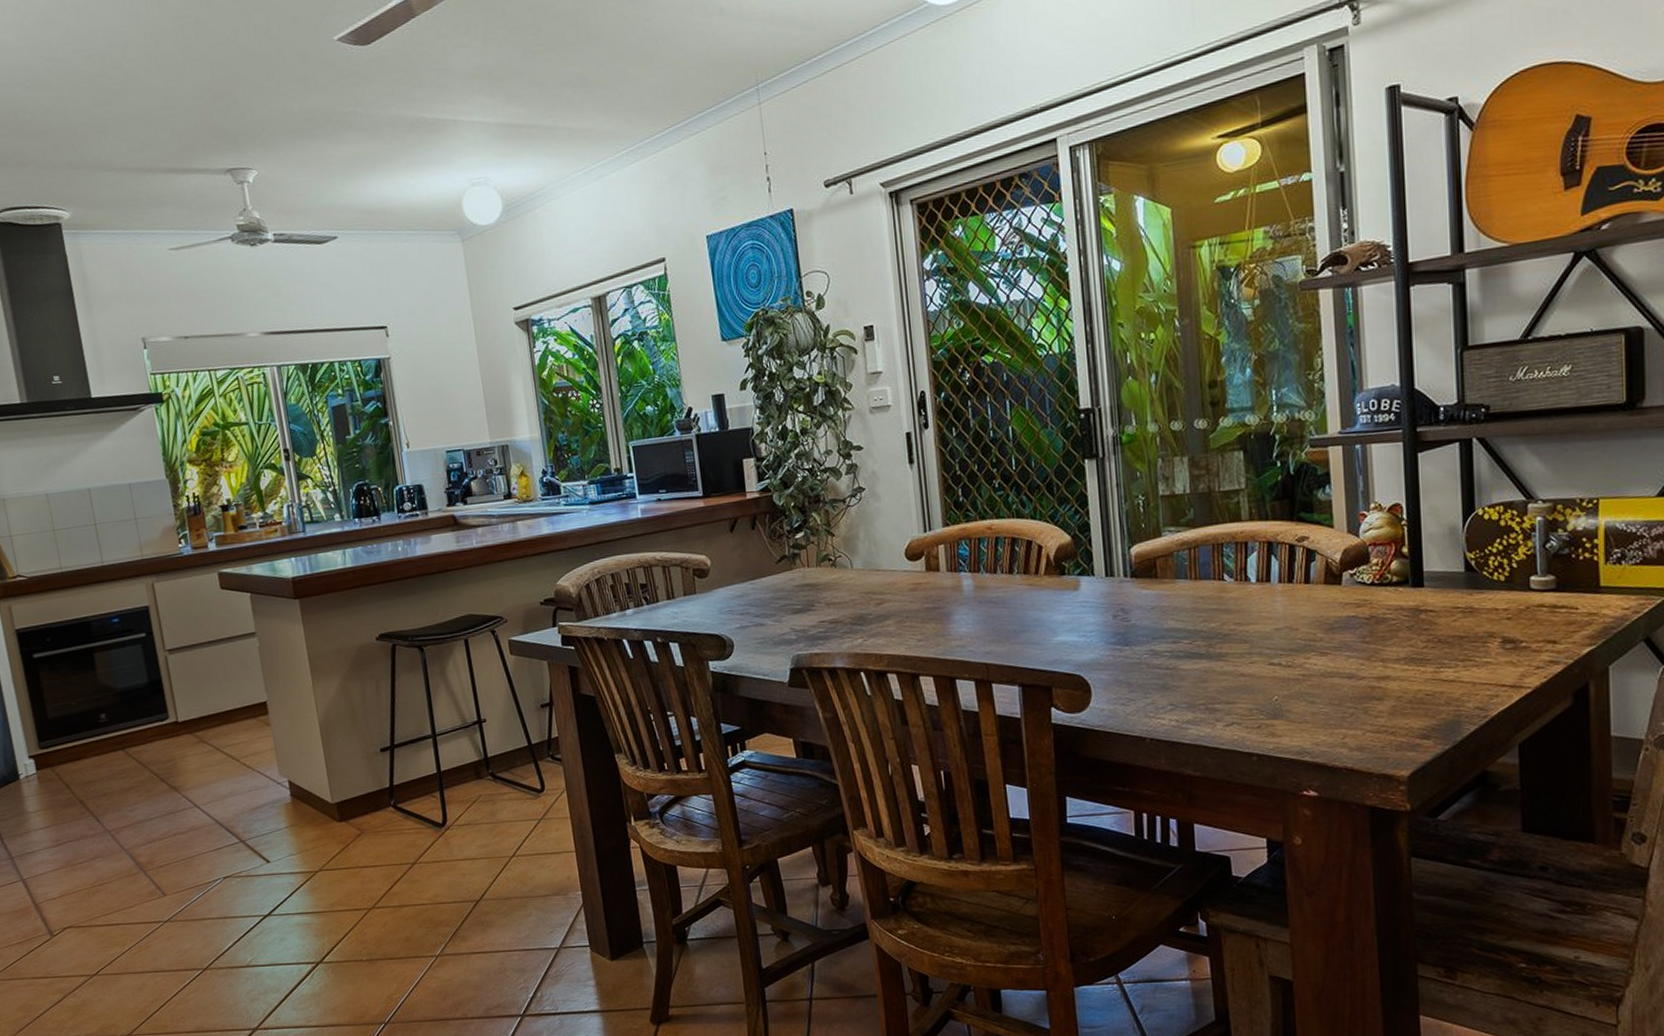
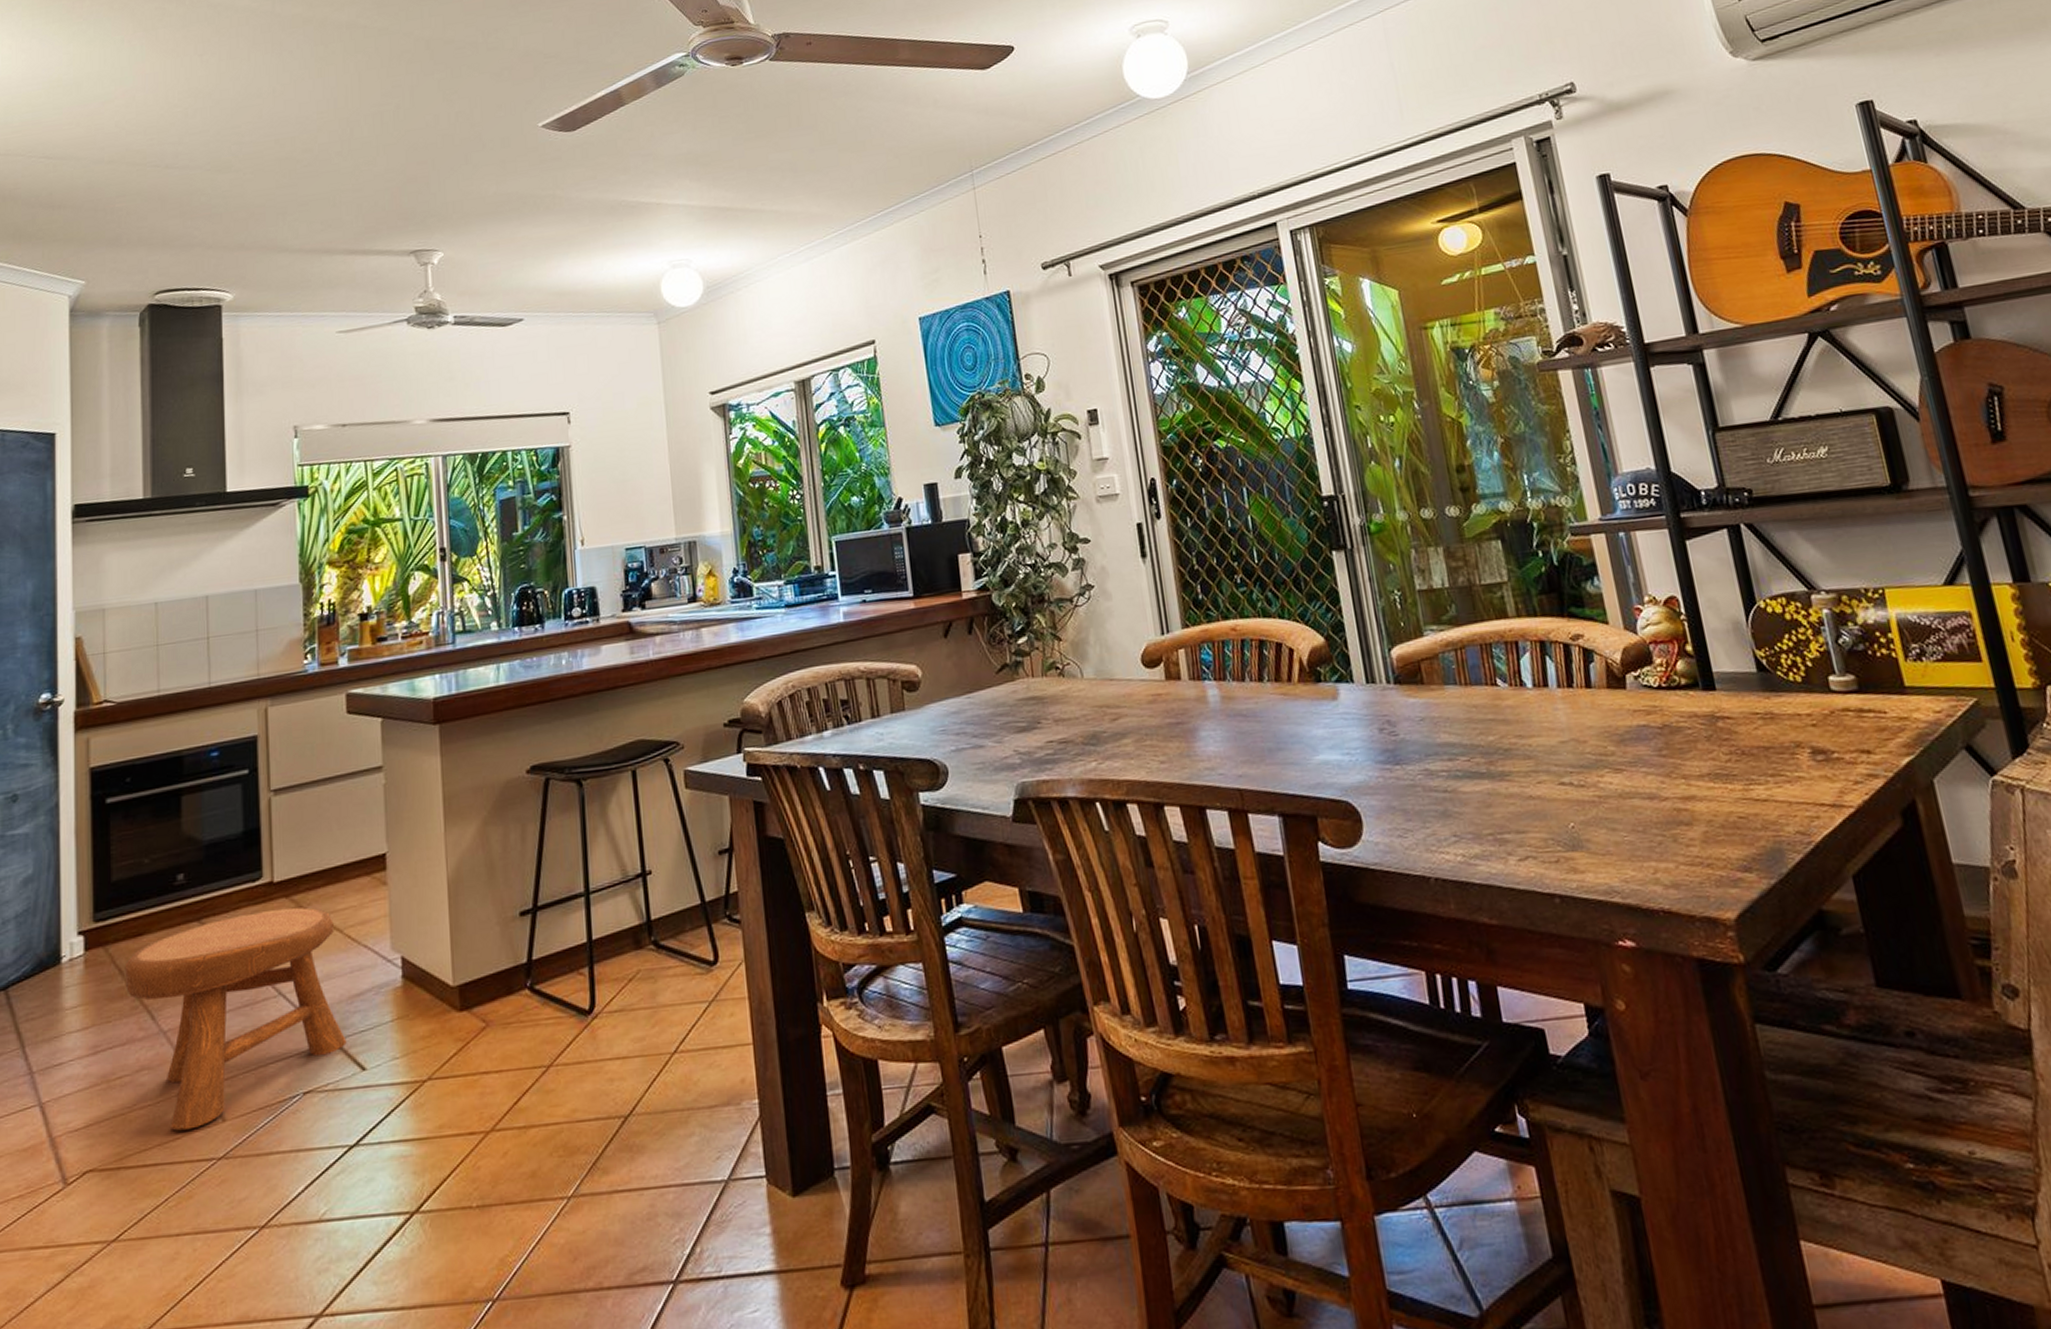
stool: none [70,741,253,902] -> present [124,907,347,1131]

